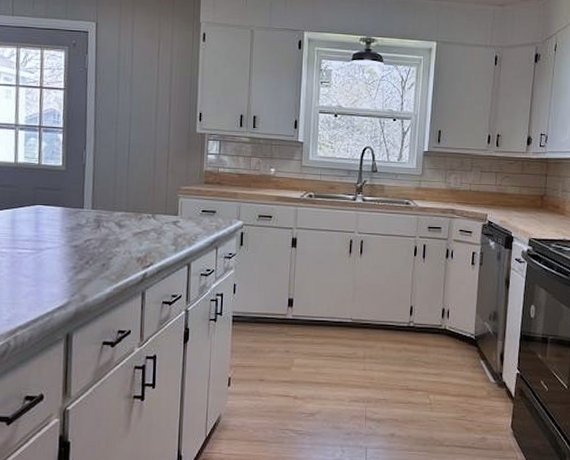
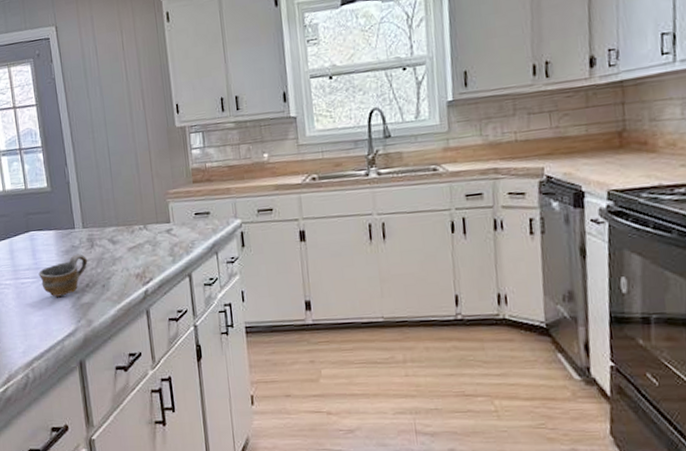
cup: none [38,232,92,270] -> present [38,253,88,297]

